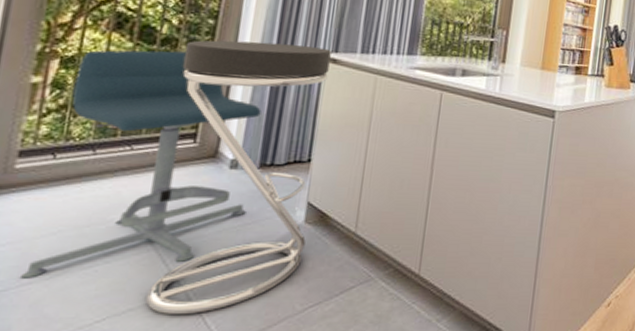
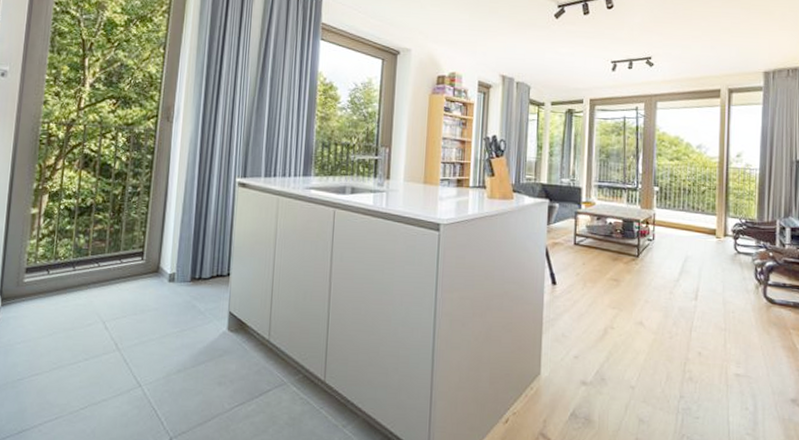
bar stool: present [21,50,262,279] -> none [31,183,190,371]
bar stool: present [145,40,332,314] -> none [113,171,241,407]

